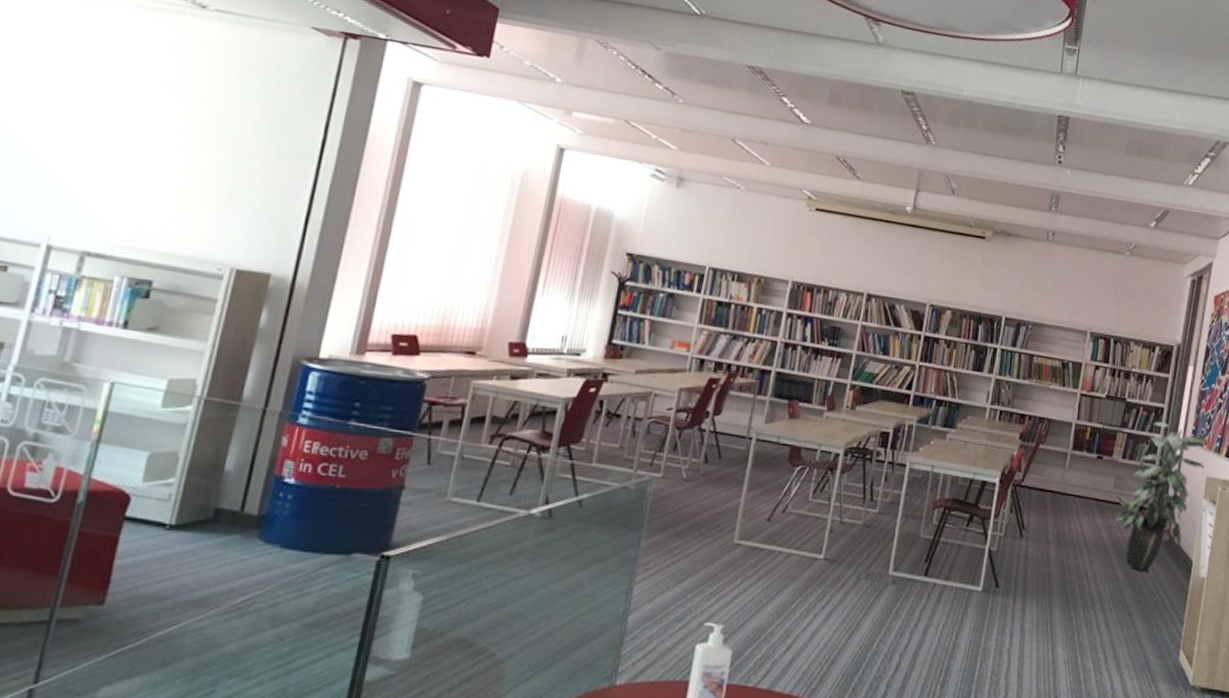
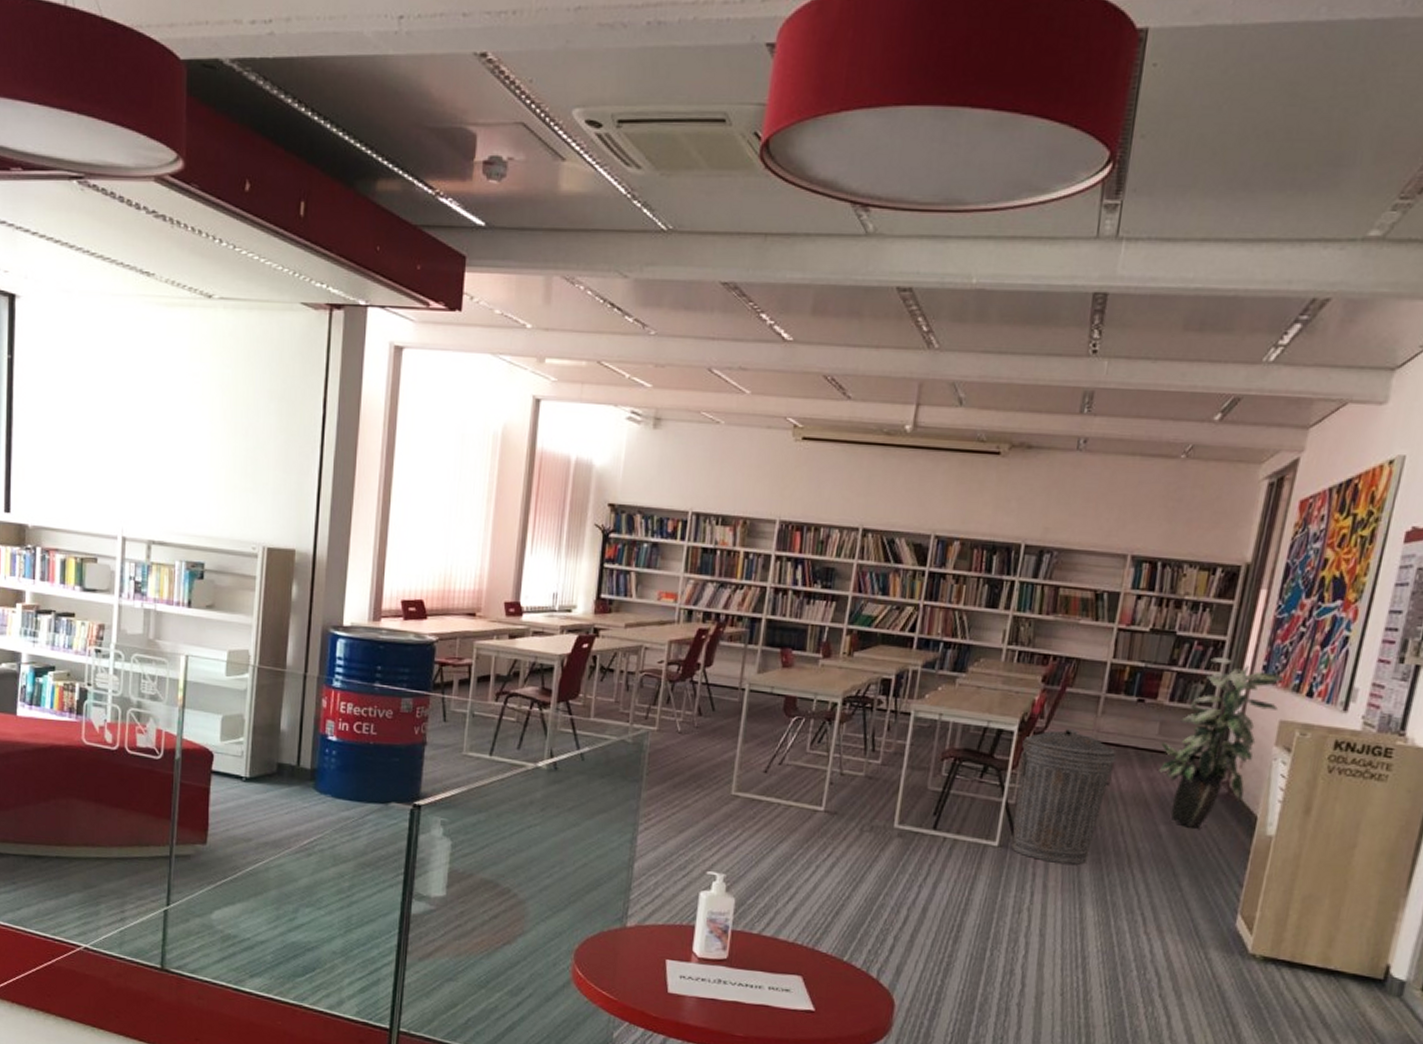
trash can: none [993,480,1081,607] -> present [1011,727,1116,865]

